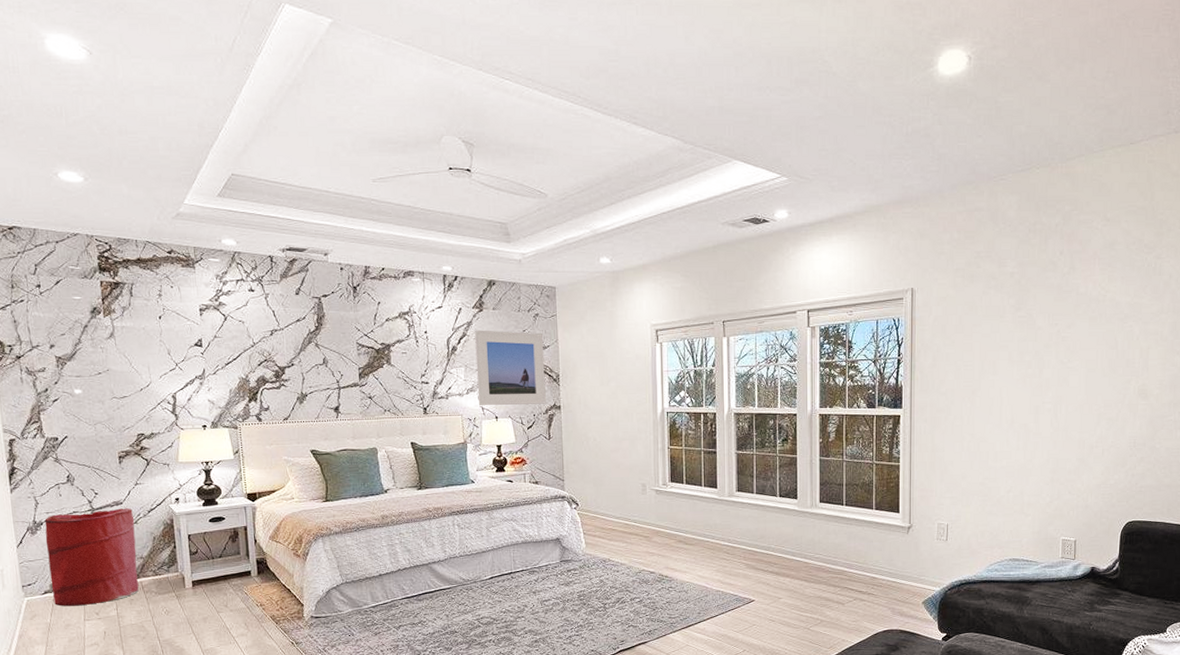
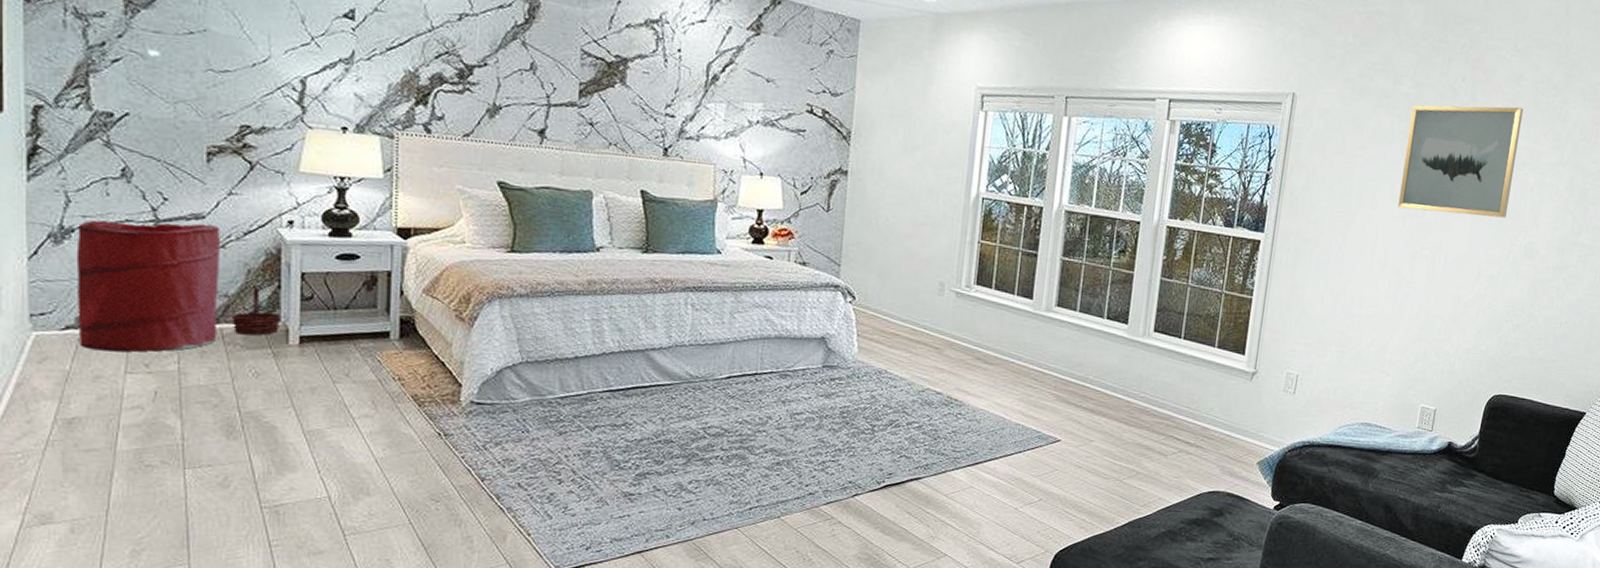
basket: none [147,549,179,585] -> present [231,287,282,336]
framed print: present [475,330,546,405] -> none [739,58,837,166]
wall art: none [1017,268,1120,372] -> present [1397,105,1524,218]

